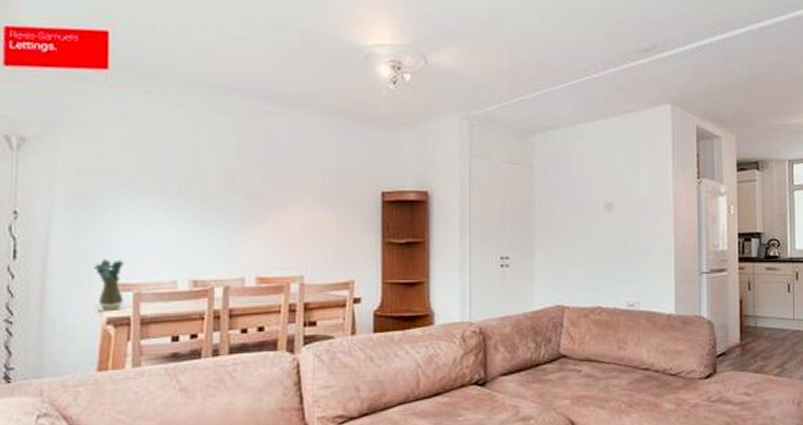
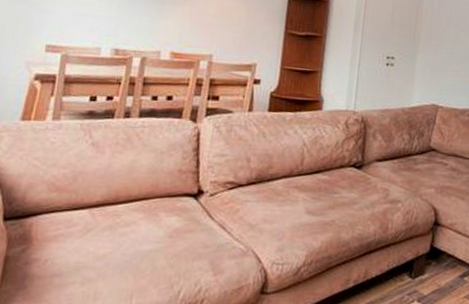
vase: present [94,258,124,312] -> none [29,21,57,69]

